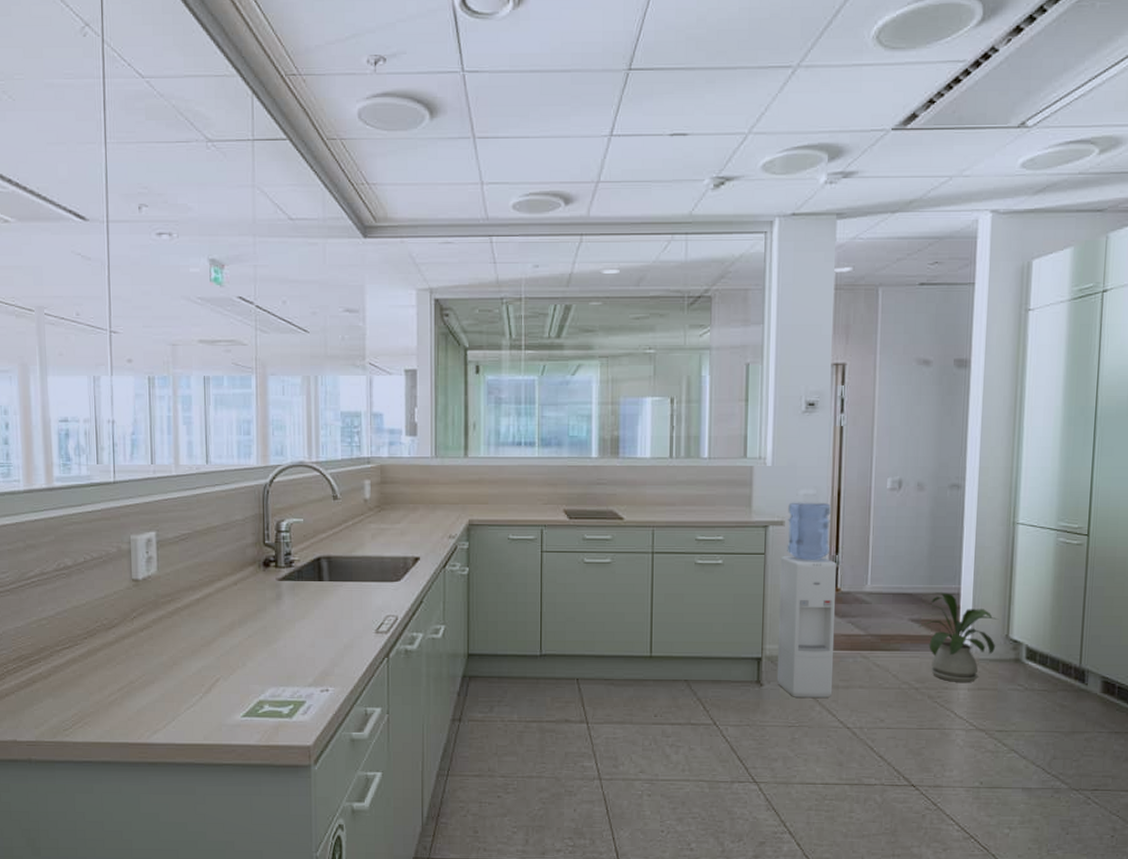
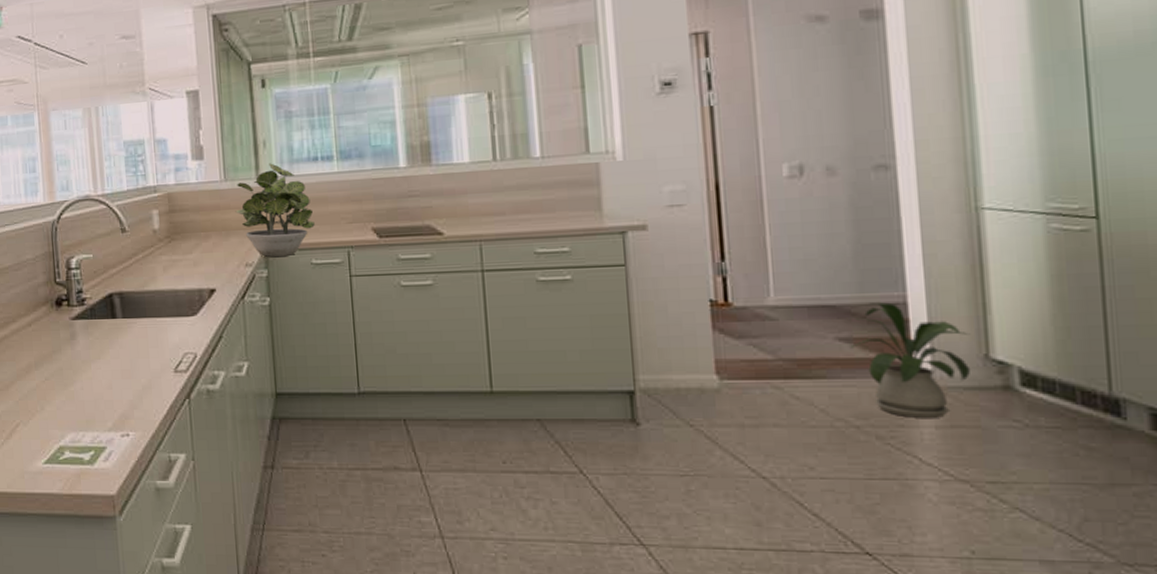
potted plant: none [443,444,514,533] -> present [235,163,315,259]
water cooler: present [776,501,837,698] -> none [646,198,737,439]

